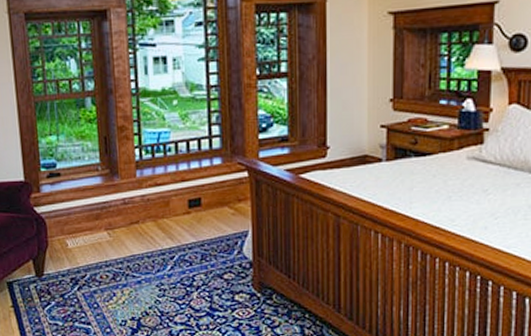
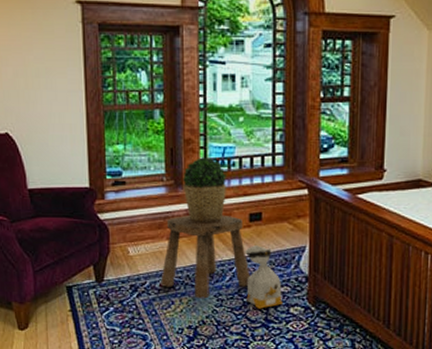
stool: none [101,202,192,290] -> present [161,215,250,299]
potted plant: none [118,144,164,211] -> present [183,157,226,222]
bag: none [186,232,228,298] -> present [245,245,283,309]

